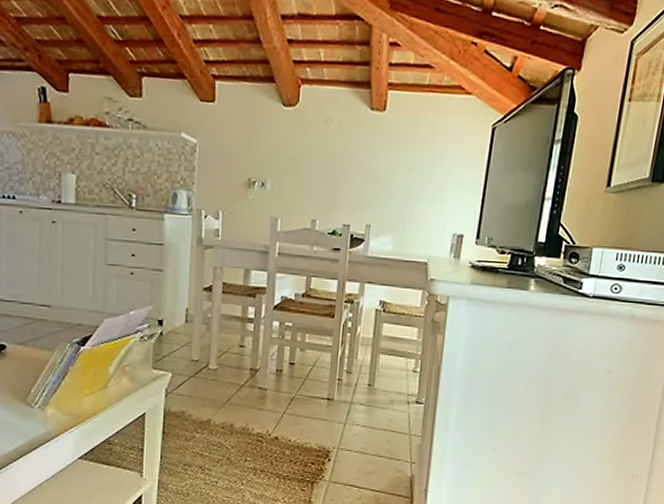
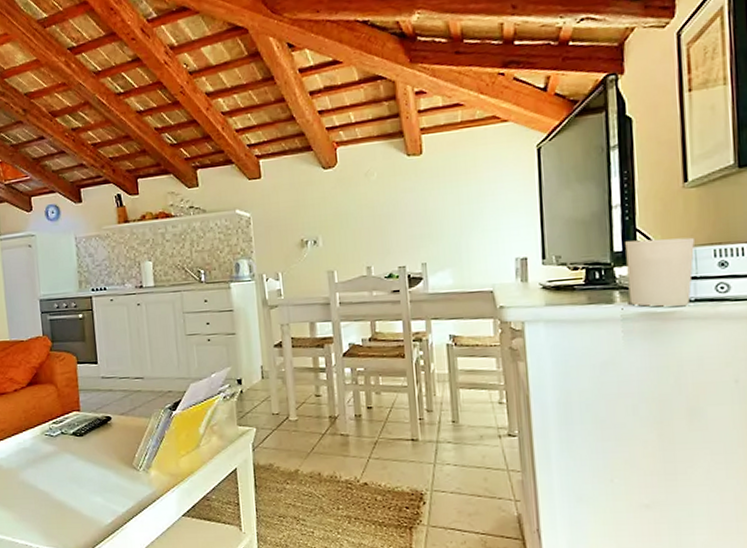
candle holder: none [541,234,605,300] -> present [625,237,696,307]

